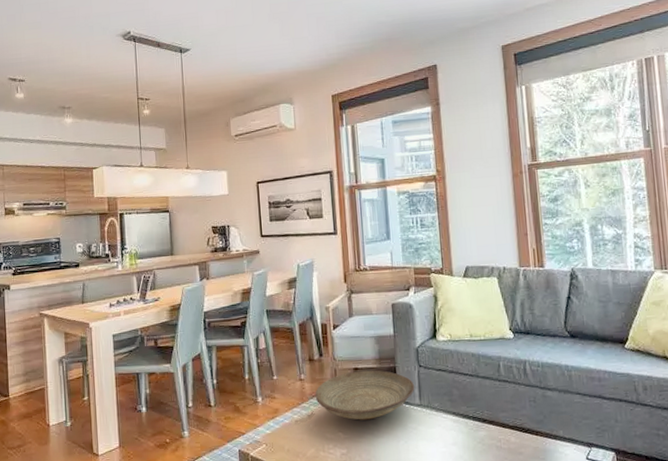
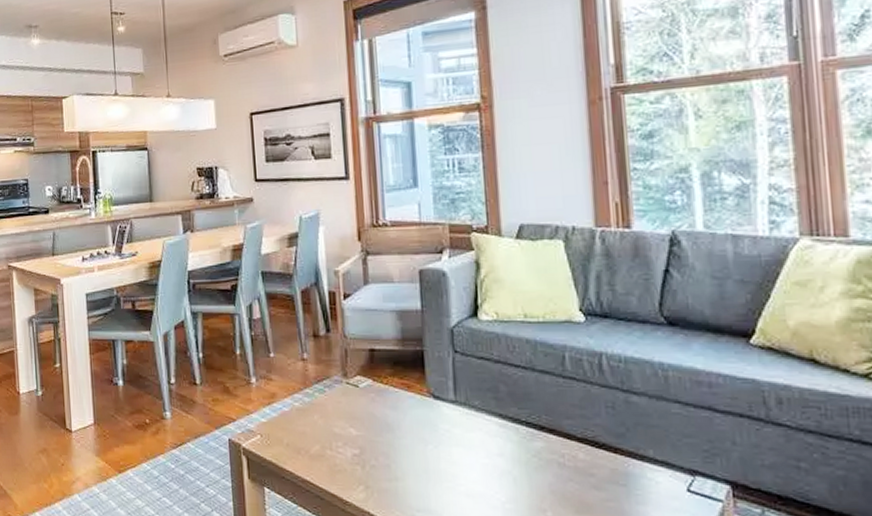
decorative bowl: present [315,370,415,421] -> none [320,353,449,417]

